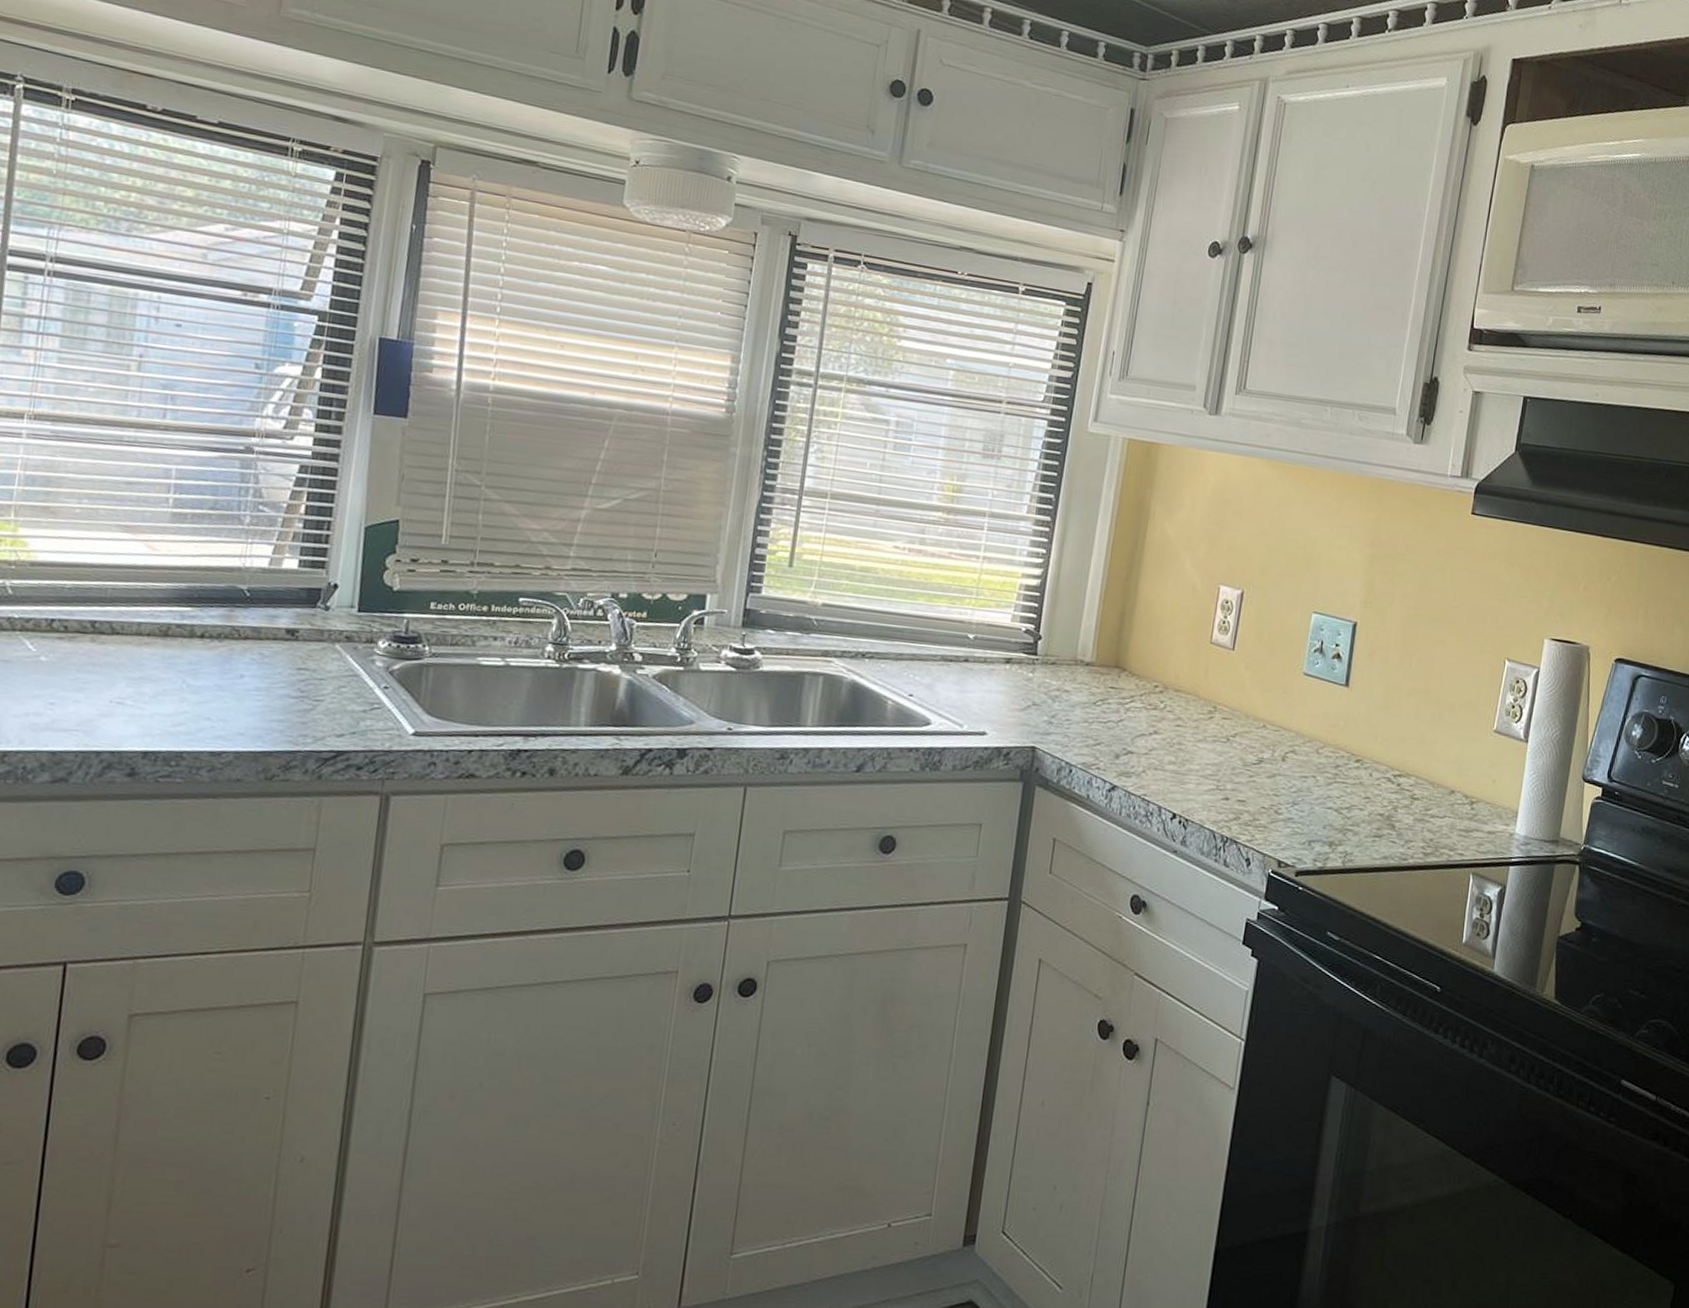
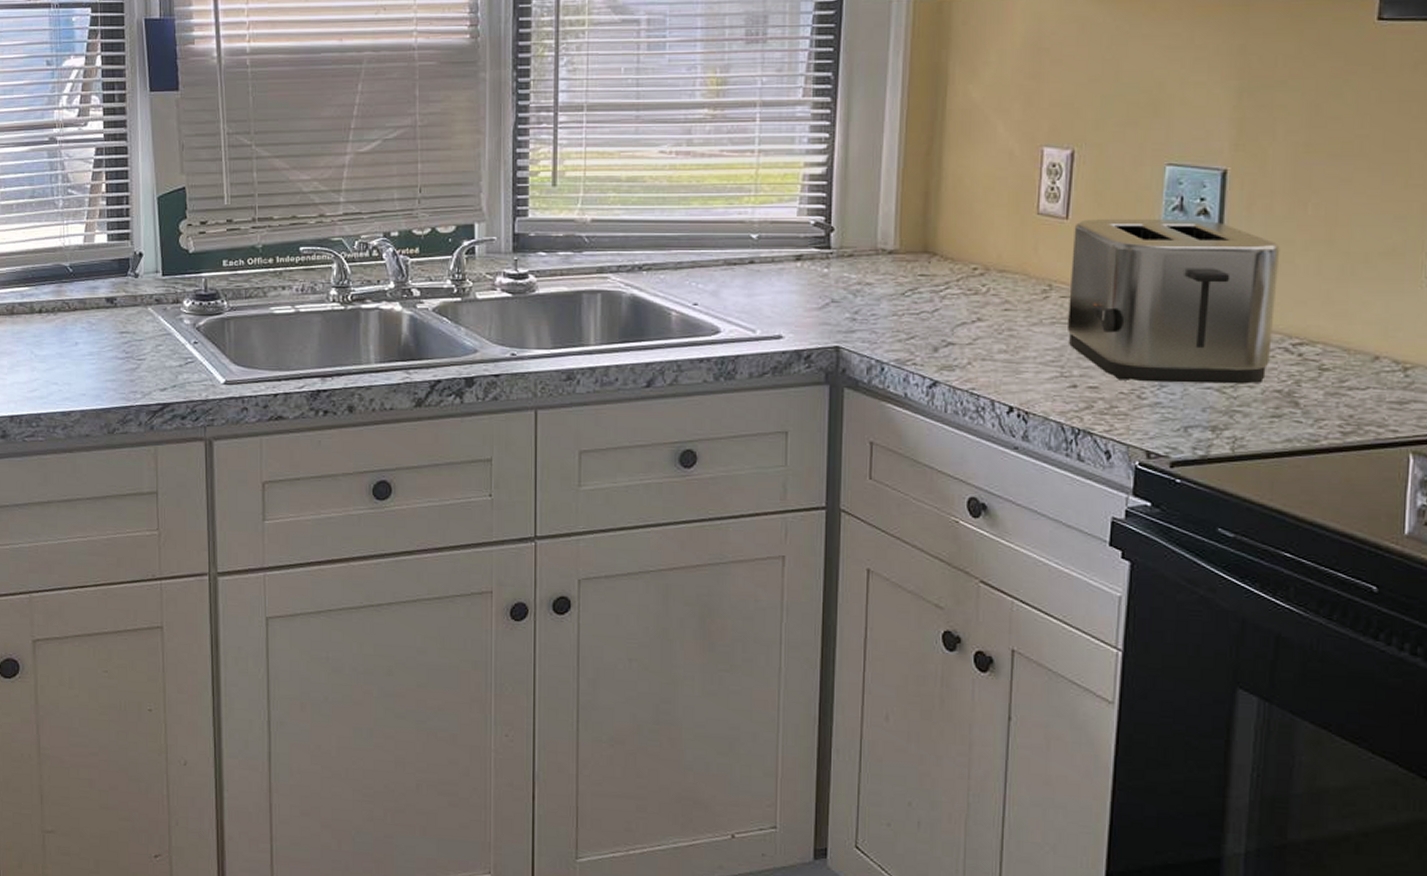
toaster: none [1225,652,1391,807] -> present [1066,219,1280,384]

